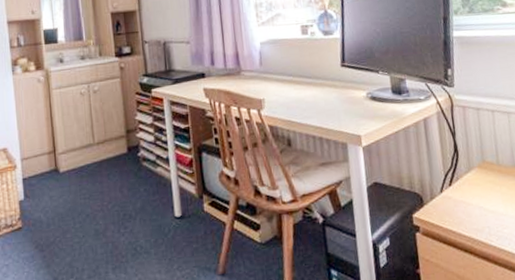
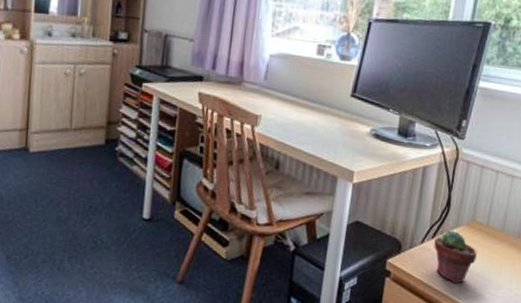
potted succulent: none [452,175,497,227] -> present [434,230,477,284]

